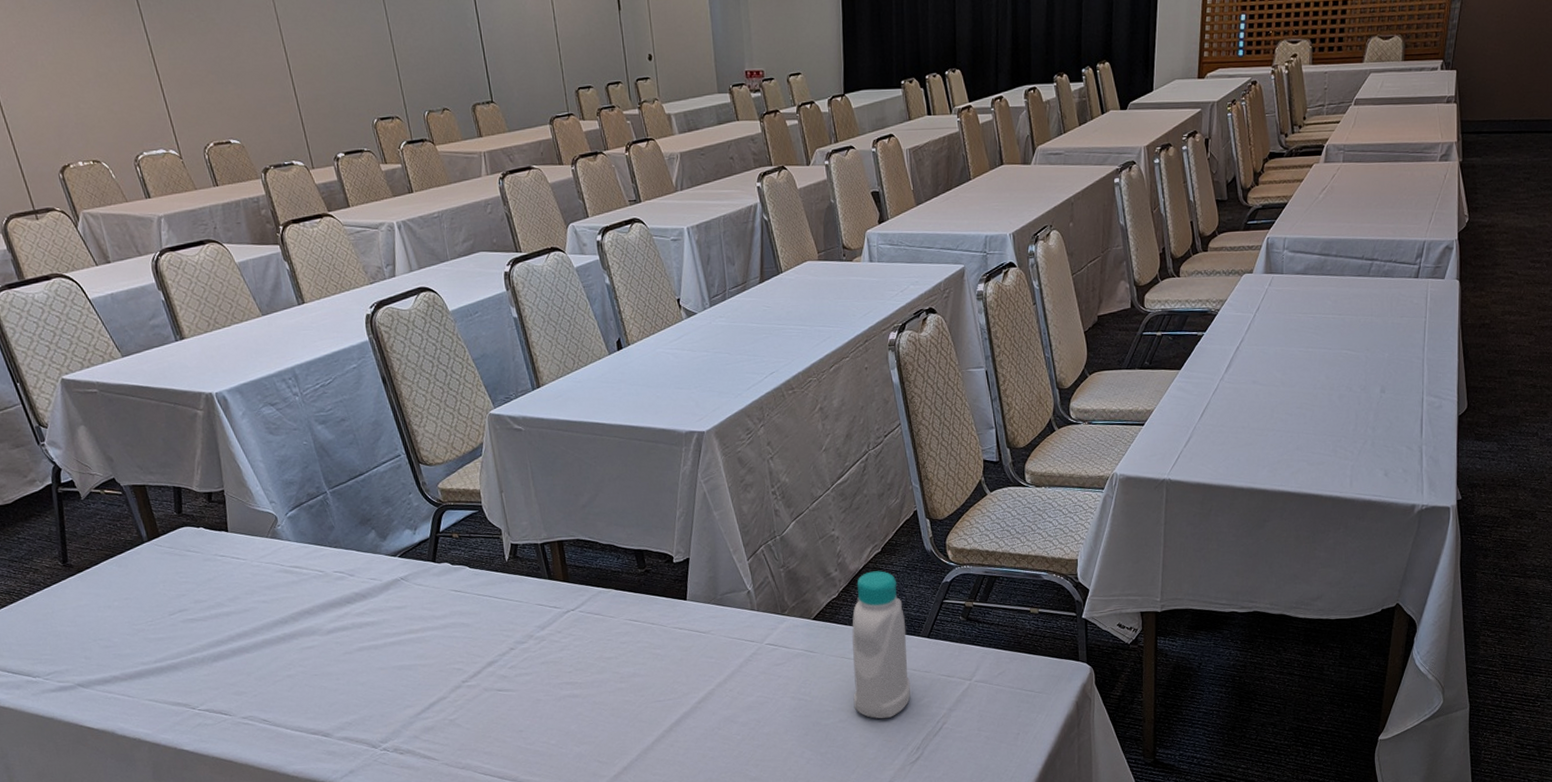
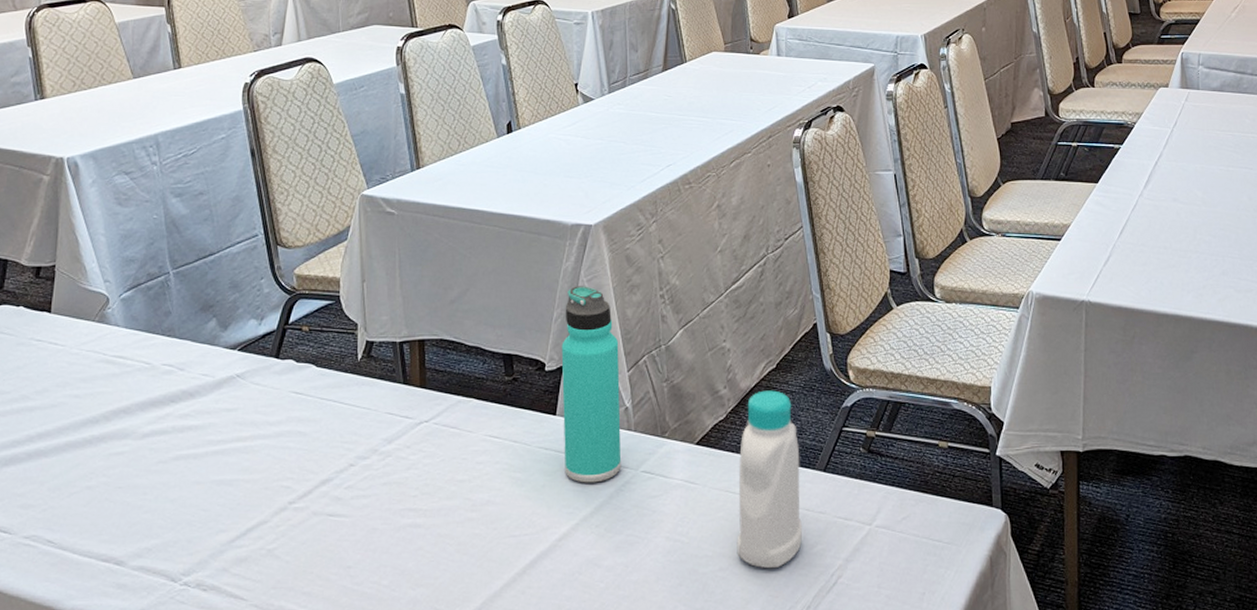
thermos bottle: none [686,487,748,656] -> present [561,286,622,483]

